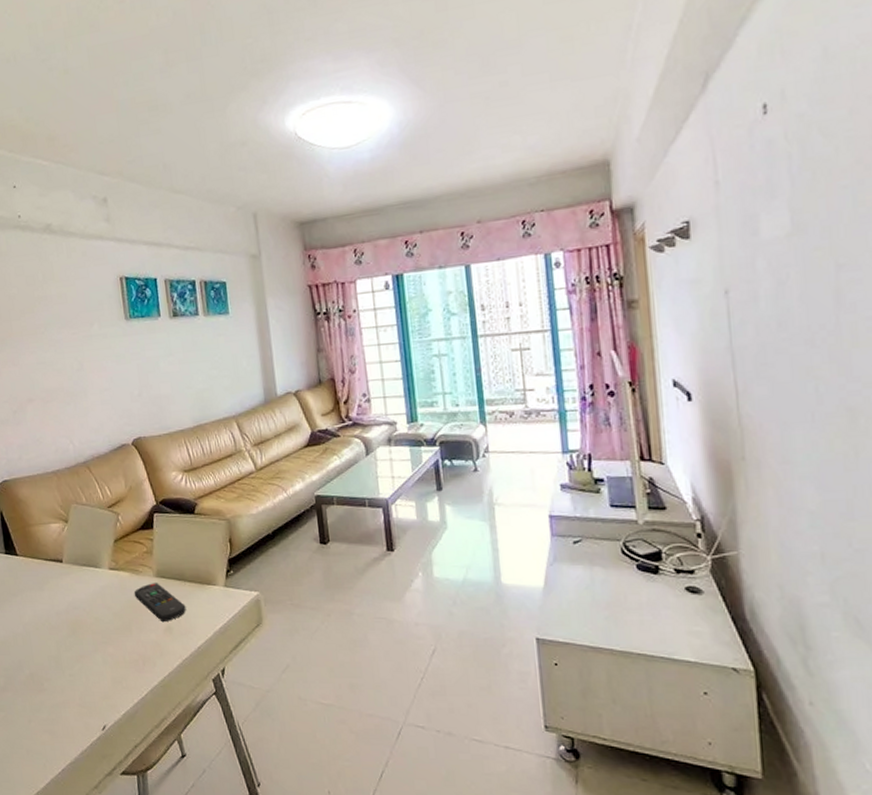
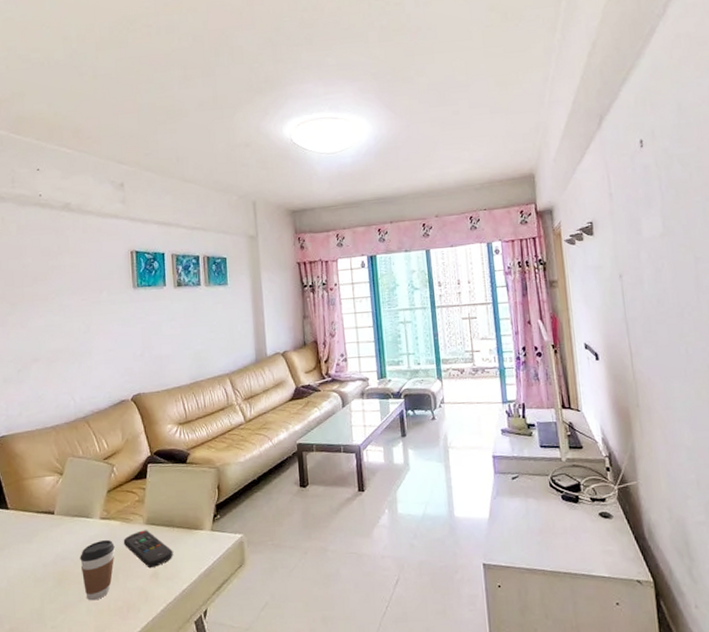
coffee cup: none [91,590,126,652] -> present [80,539,115,601]

